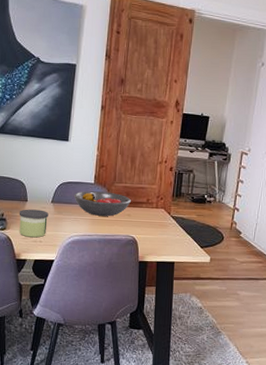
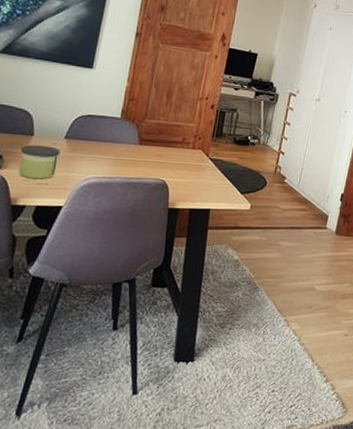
fruit bowl: present [73,191,131,216] -> none [93,126,164,156]

